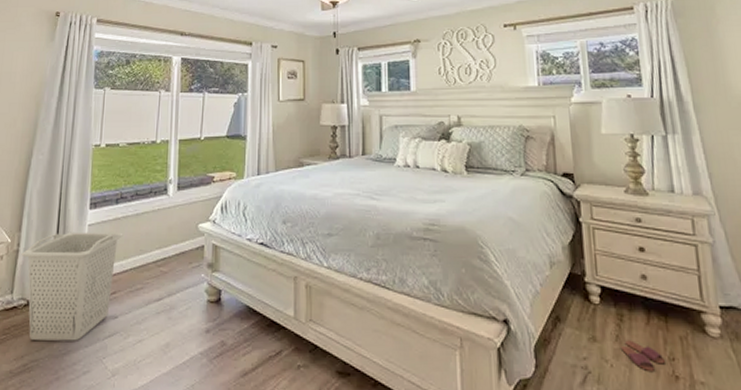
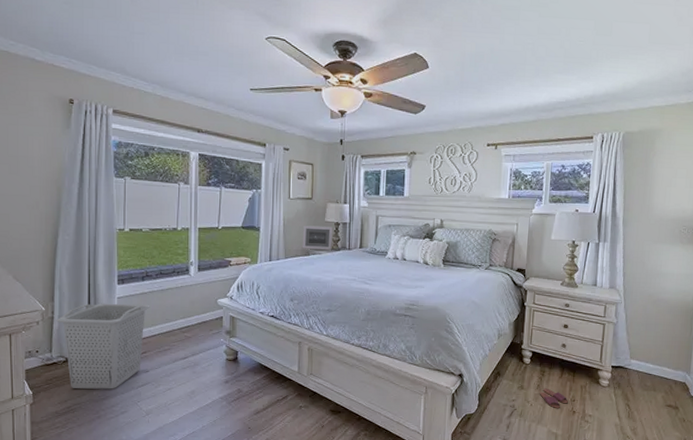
picture frame: none [294,131,330,159] -> present [302,225,333,250]

